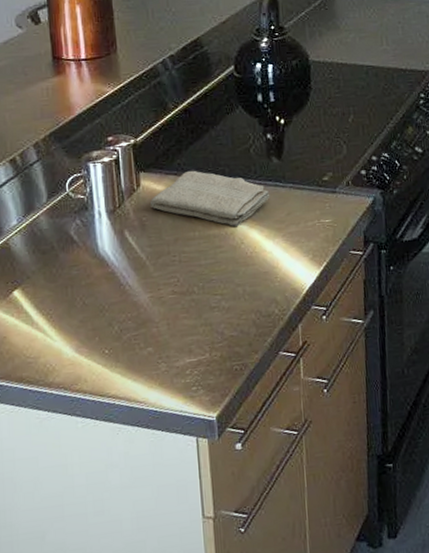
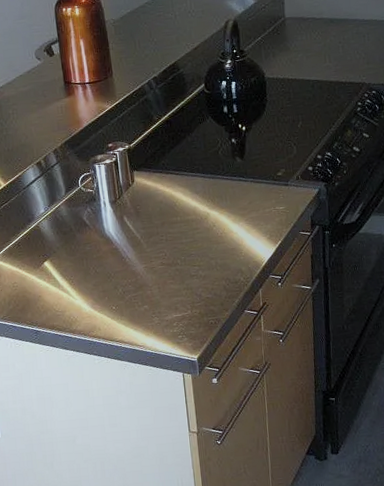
washcloth: present [150,170,270,226] -> none [142,169,235,213]

